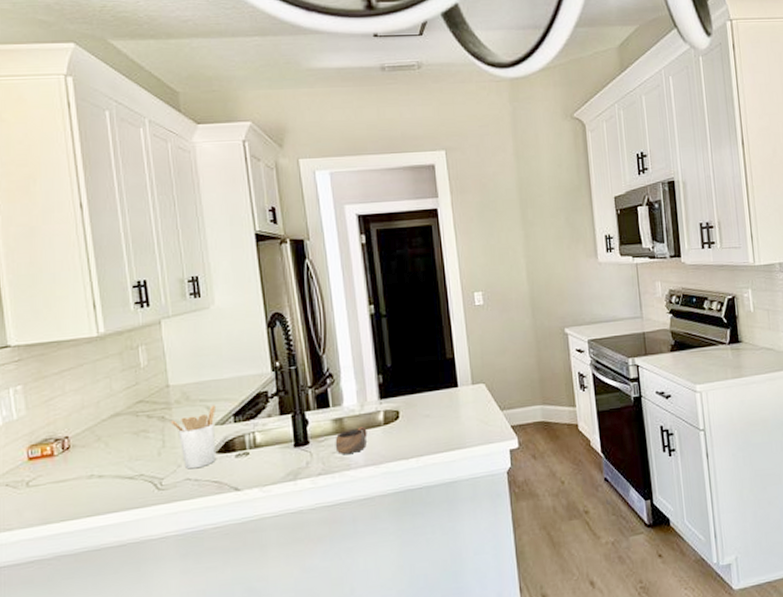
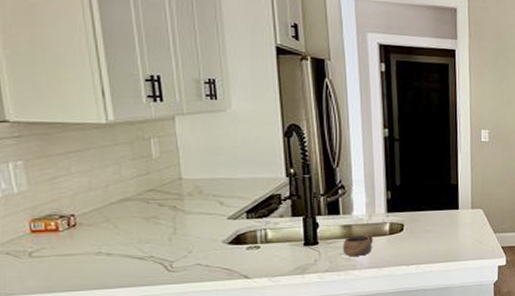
utensil holder: present [170,405,216,469] -> none [182,201,228,256]

